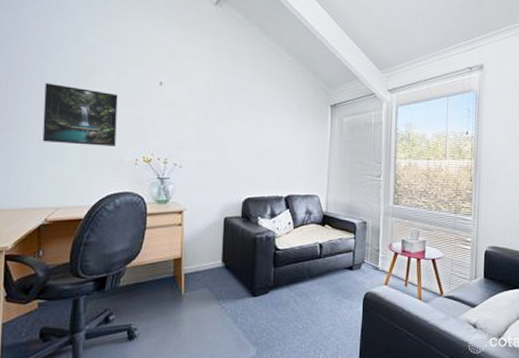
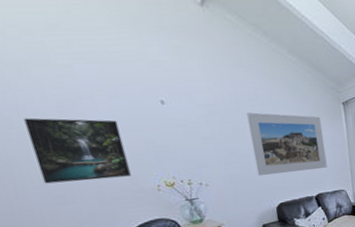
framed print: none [231,103,306,169] -> present [246,112,327,176]

